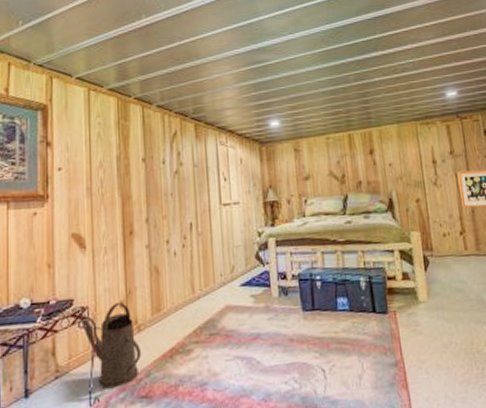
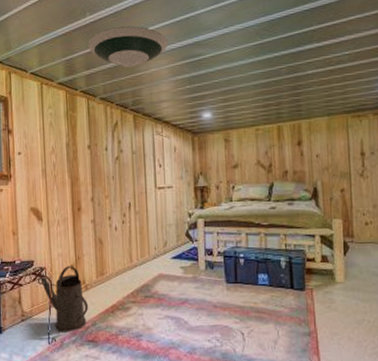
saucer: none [142,30,231,73] -> present [87,26,168,68]

